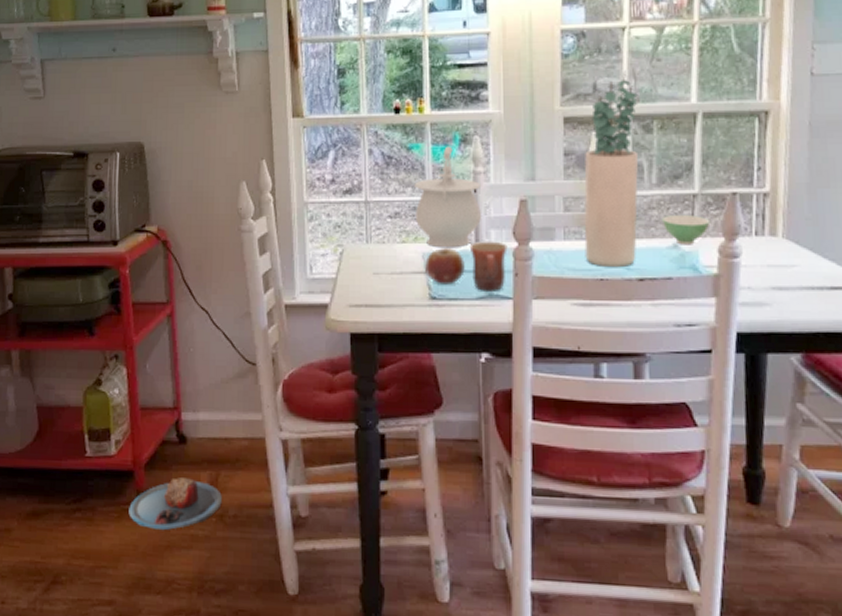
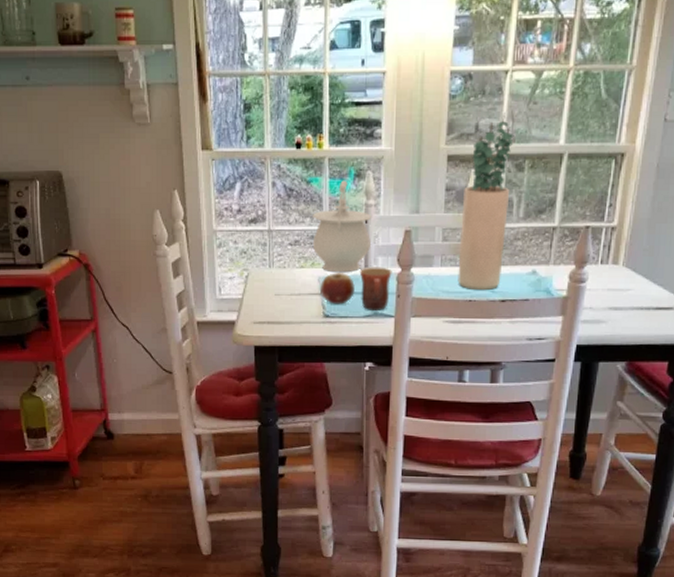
pet bowl: present [129,476,222,531] -> none [66,465,146,509]
bowl: present [661,214,711,245] -> none [524,244,565,272]

